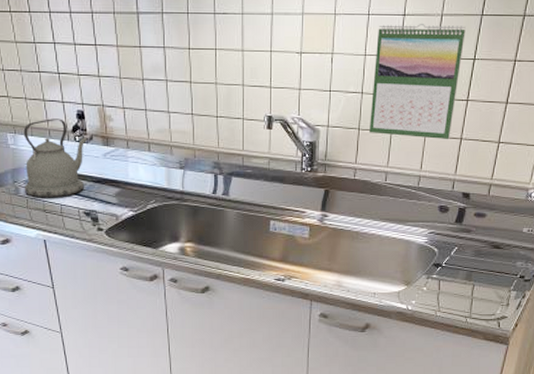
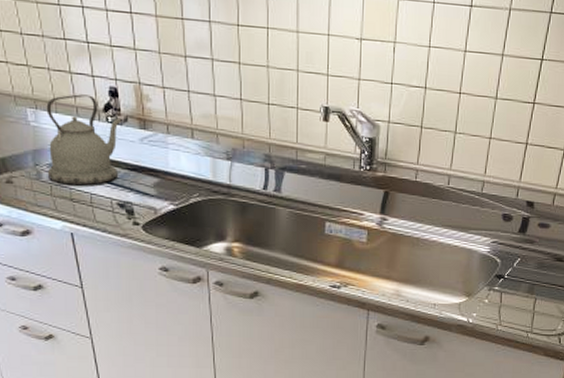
calendar: present [369,24,466,140] -> none [432,15,534,145]

